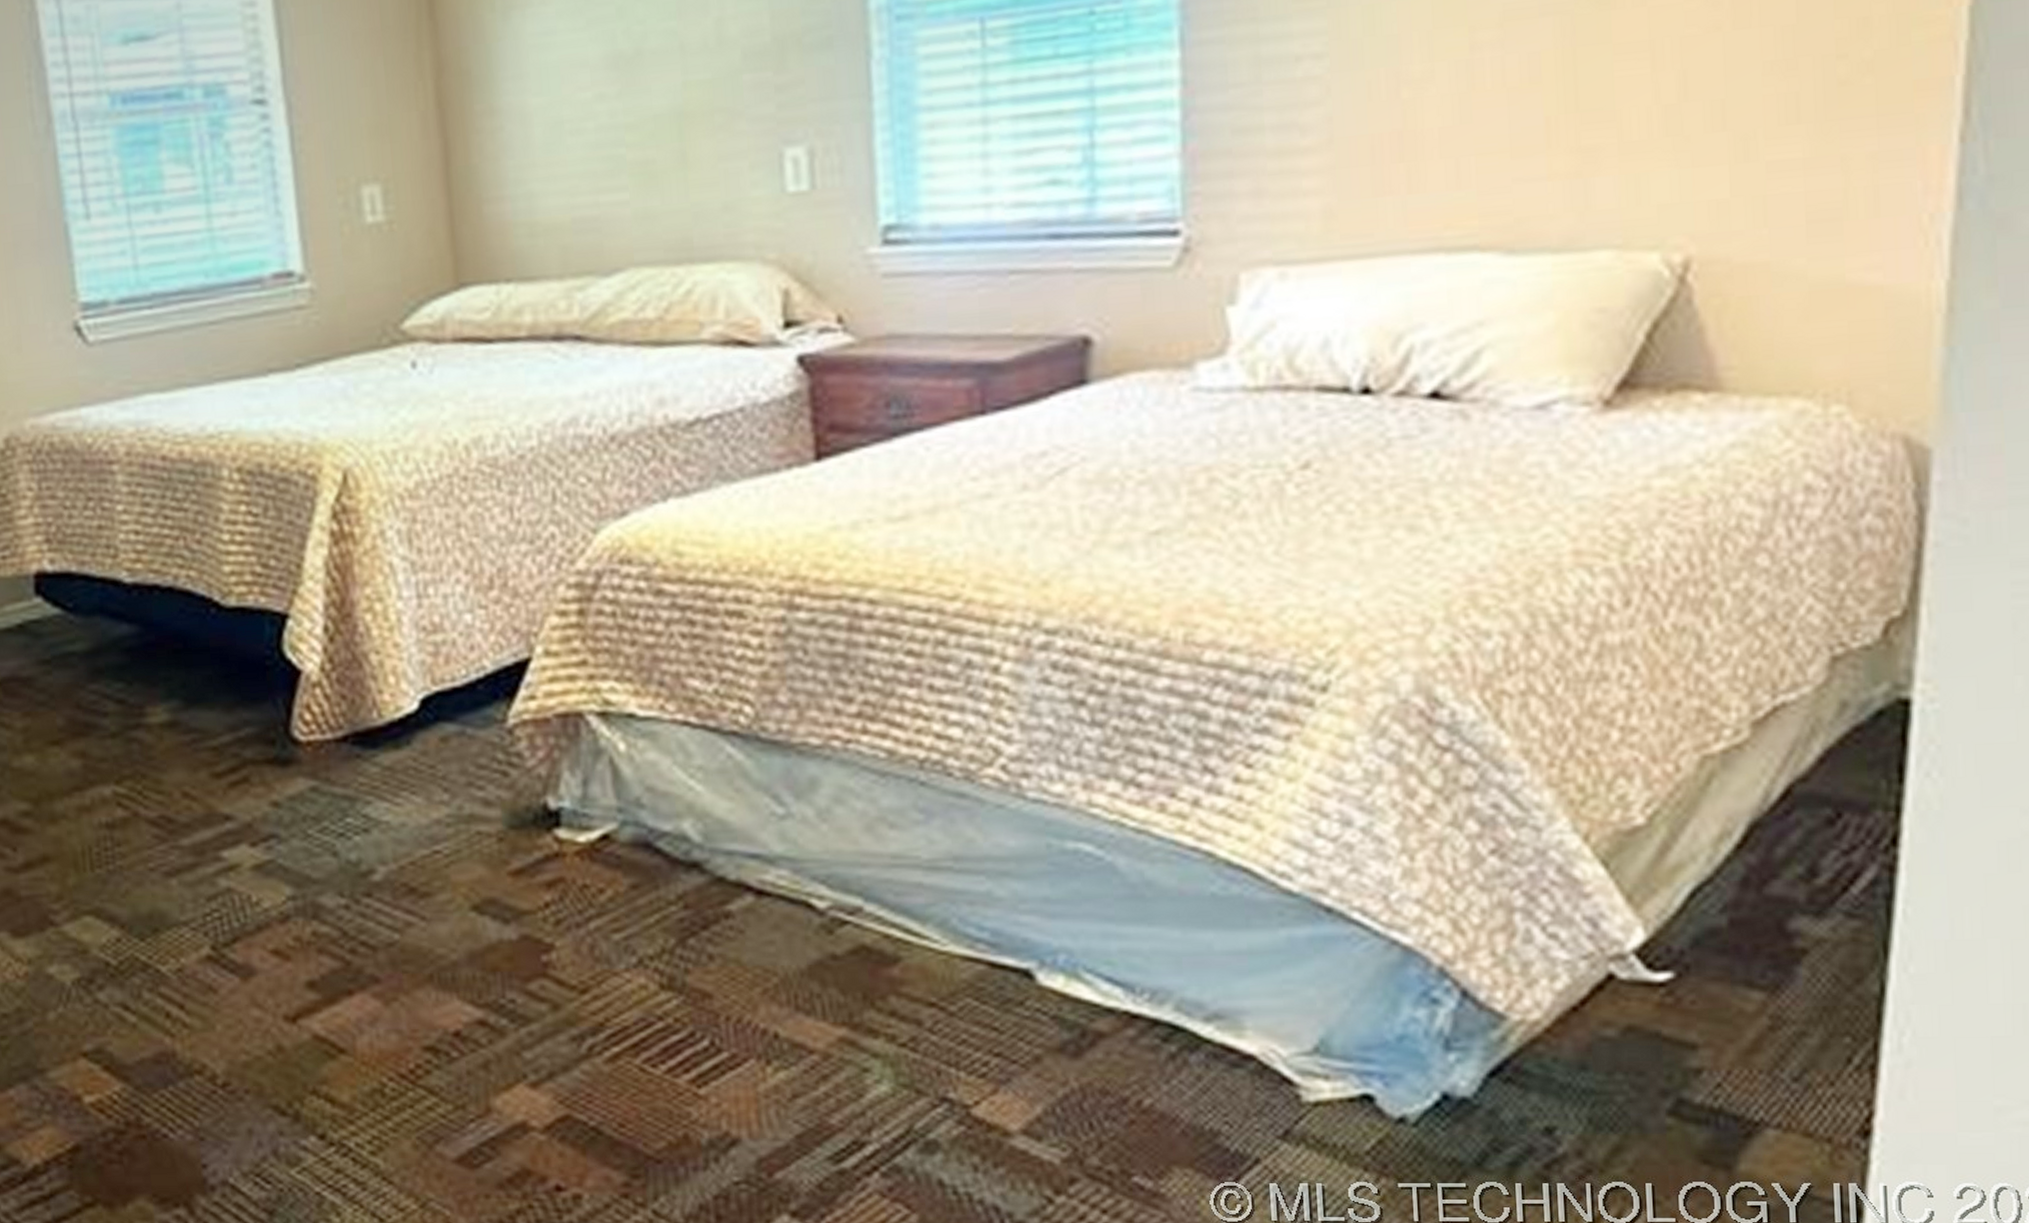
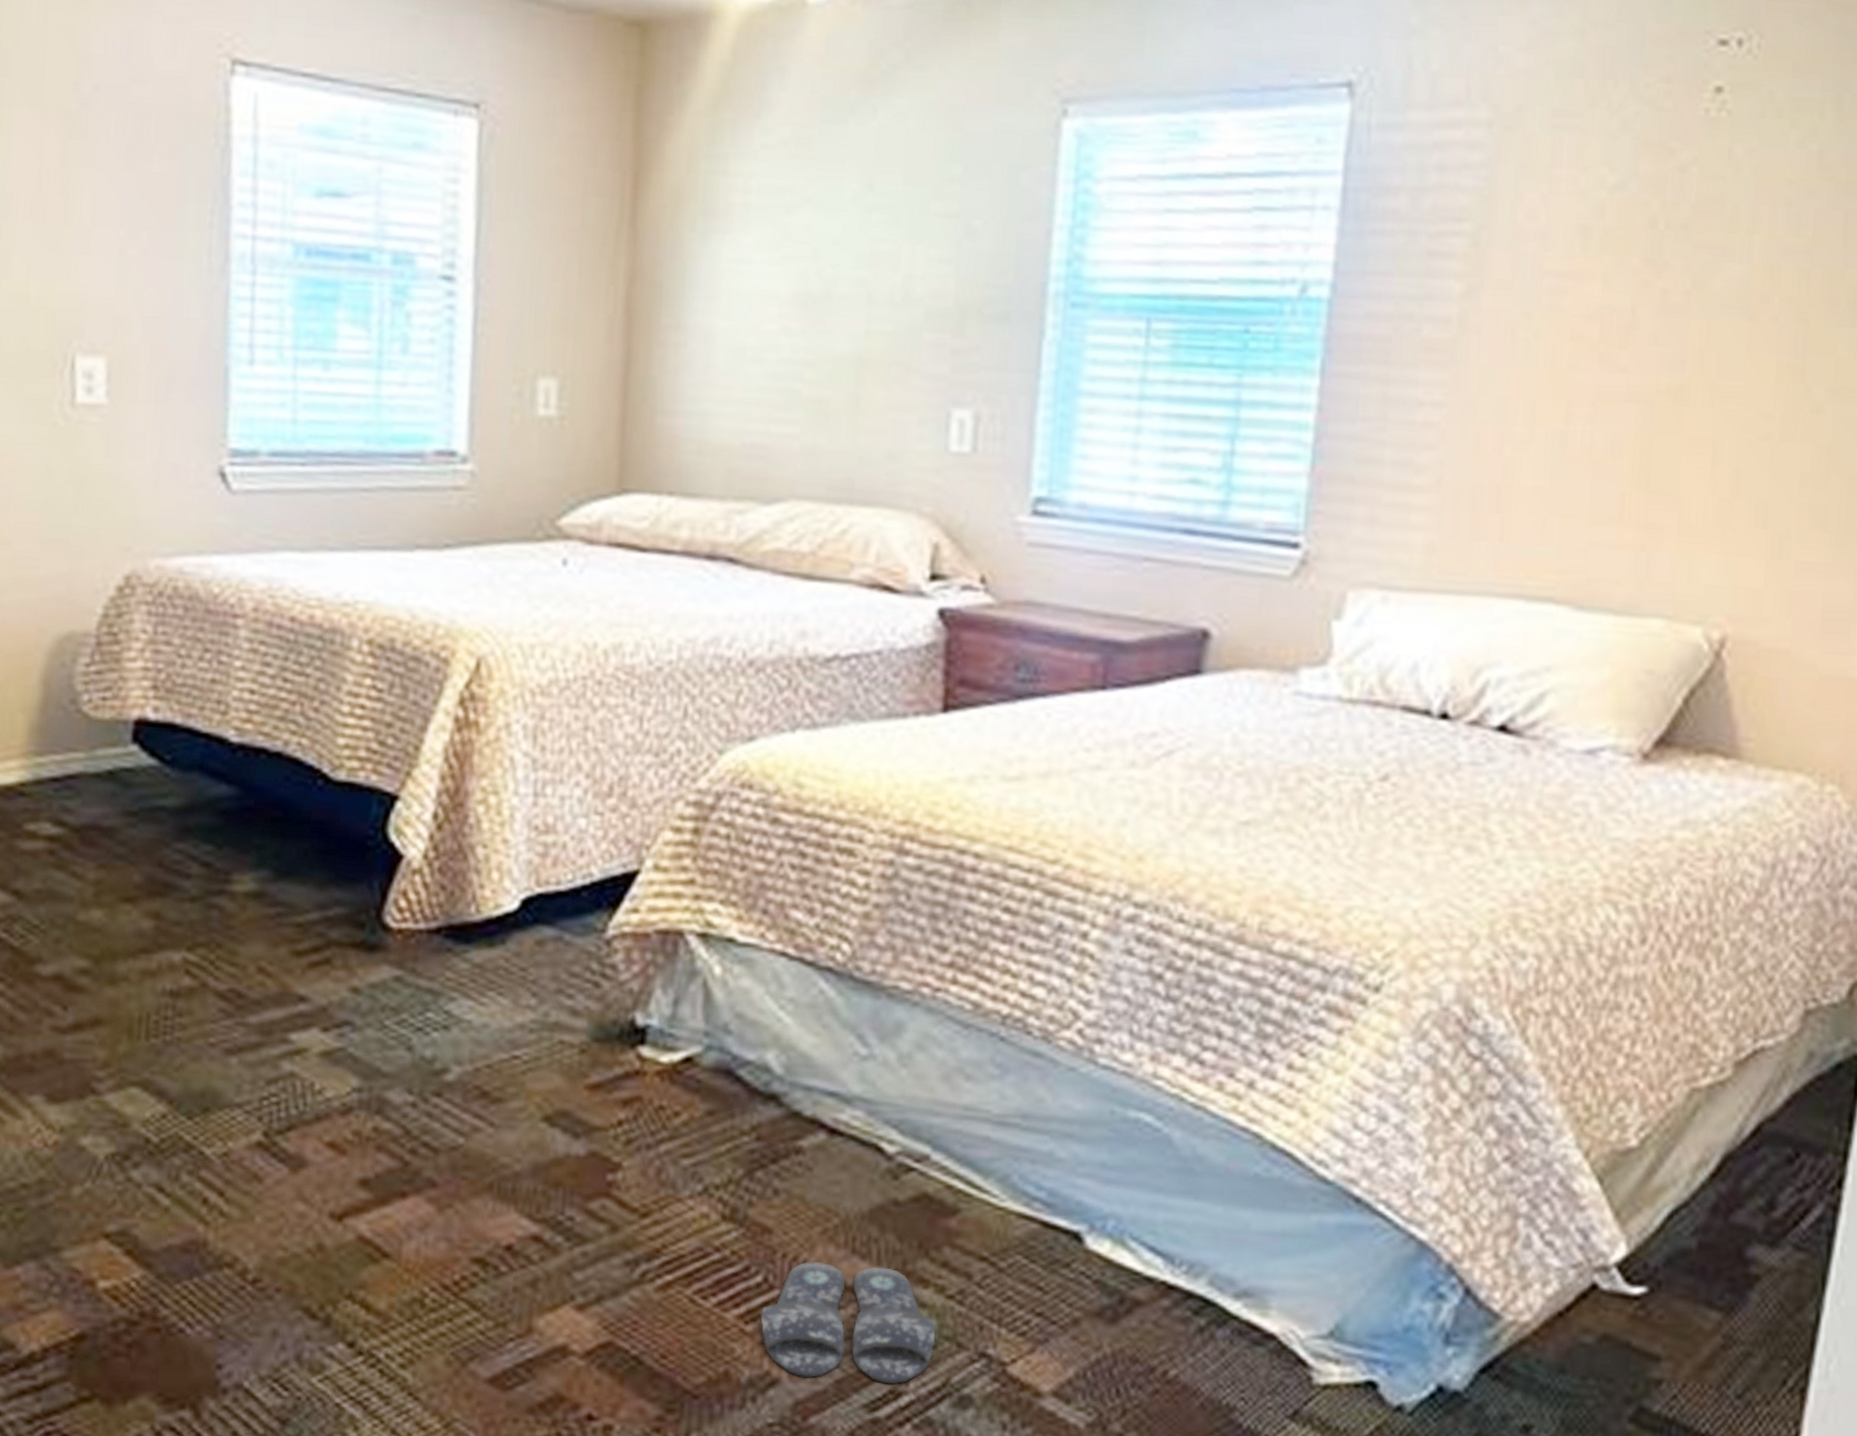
slippers: none [712,1021,892,1135] -> present [760,1262,937,1384]

